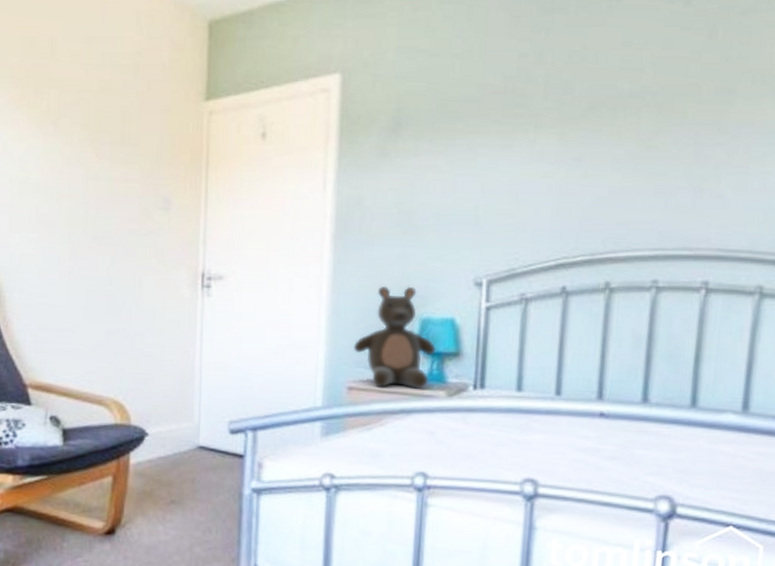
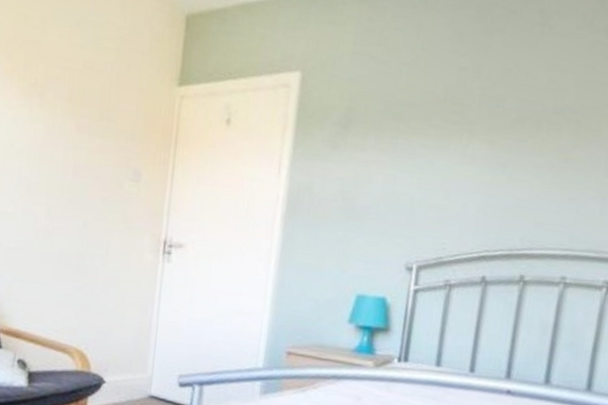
stuffed bear: present [354,286,437,389] -> none [295,264,369,358]

